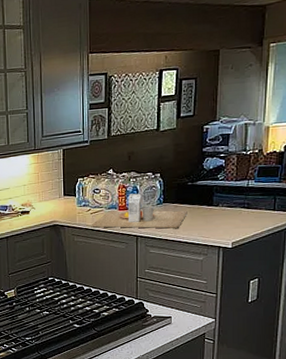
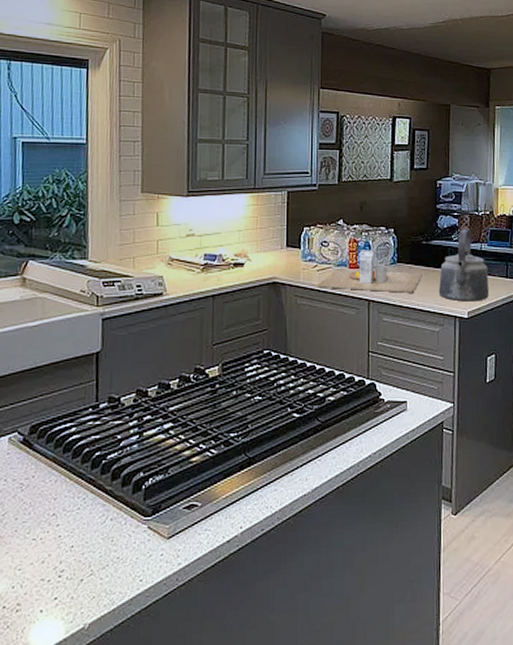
kettle: none [203,167,254,234] -> present [438,228,489,302]

